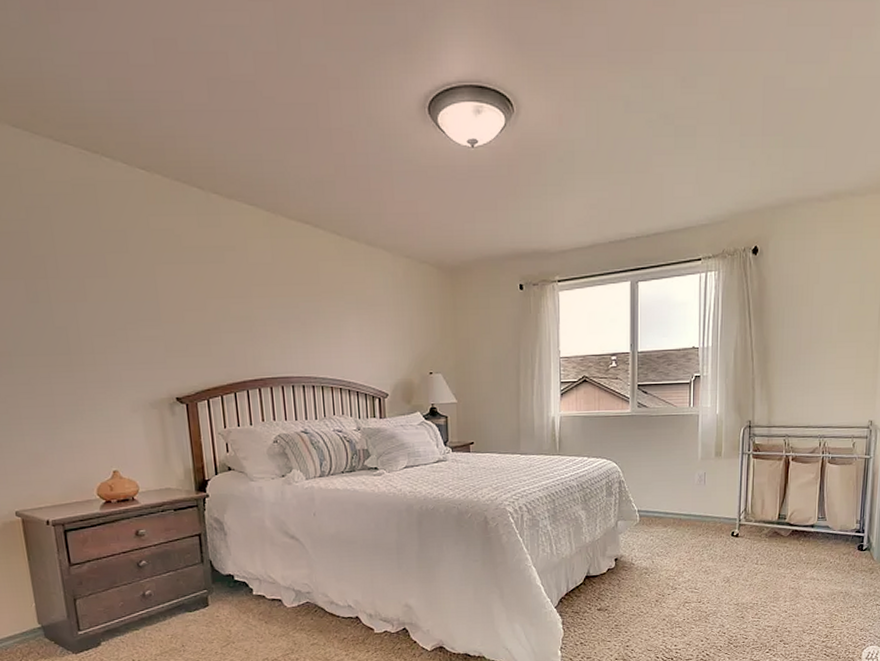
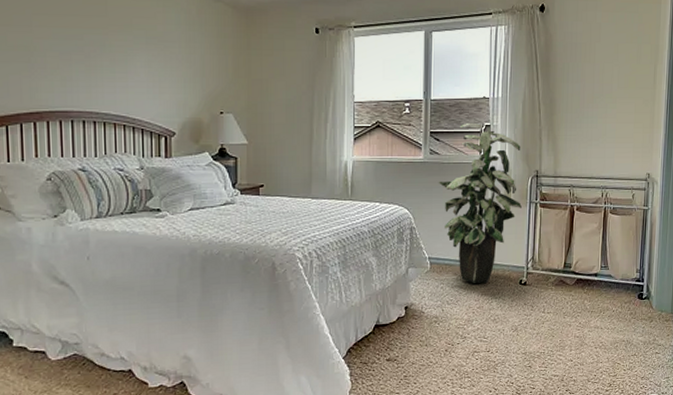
indoor plant: none [646,373,733,535] -> present [438,122,522,283]

